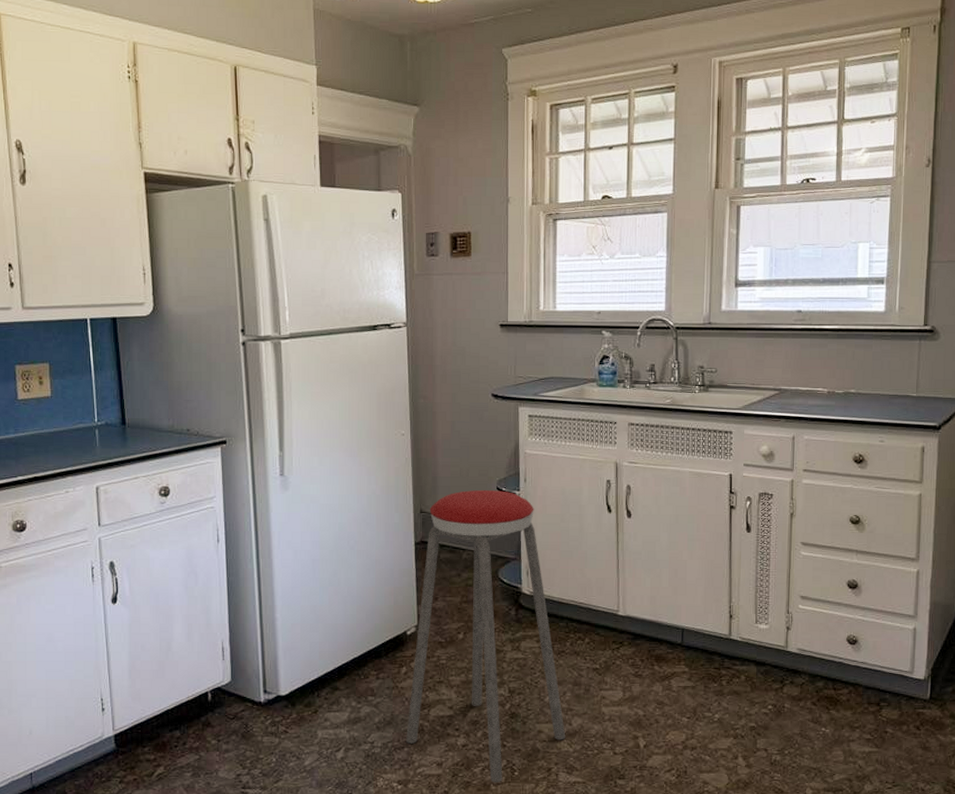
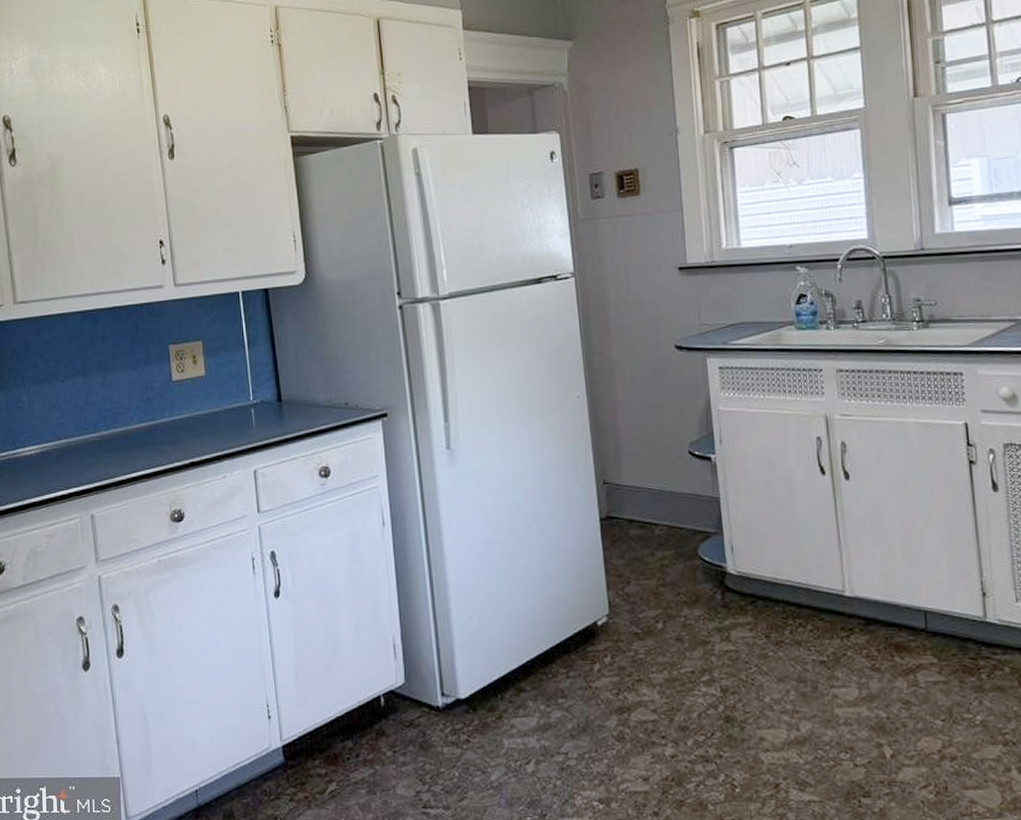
music stool: present [406,489,566,782] -> none [604,454,794,801]

